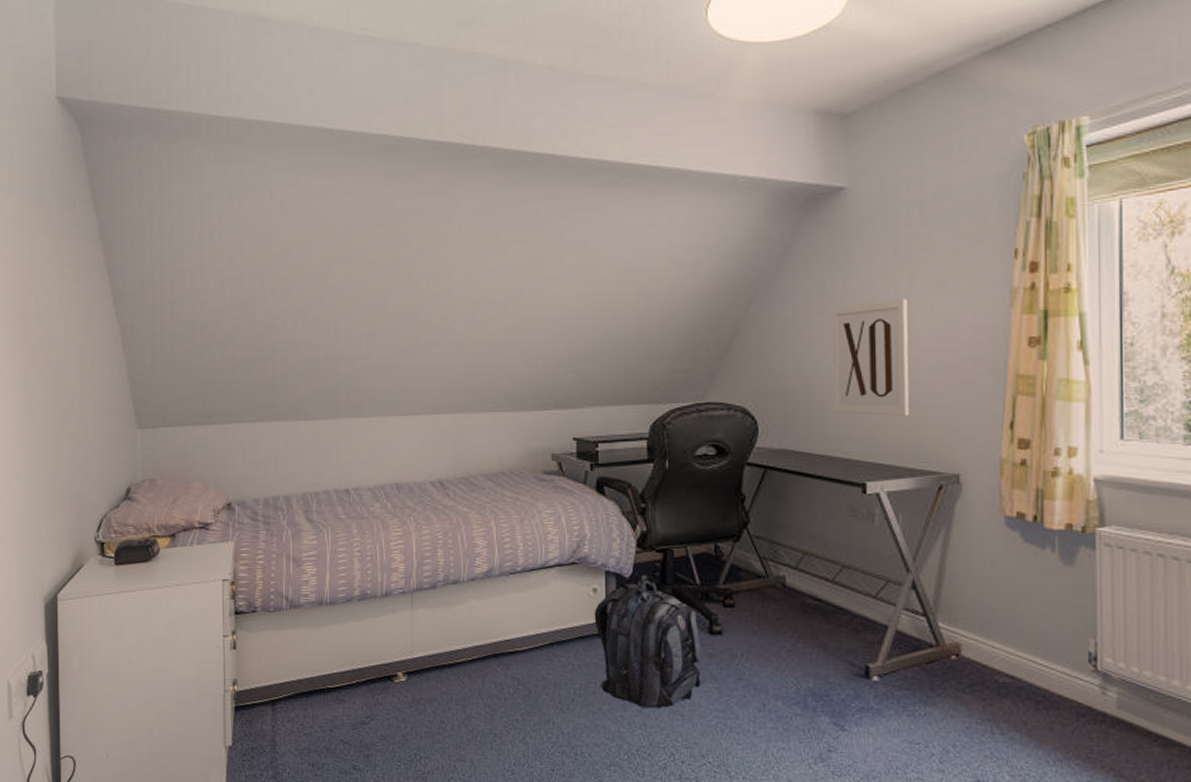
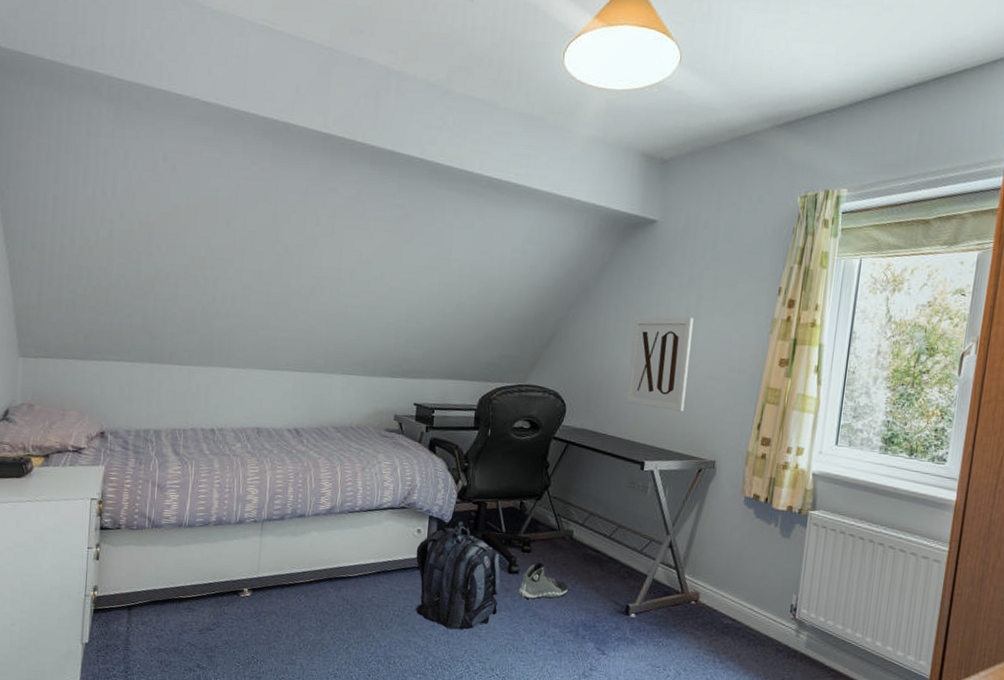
sneaker: none [725,618,788,665] -> present [519,562,569,599]

